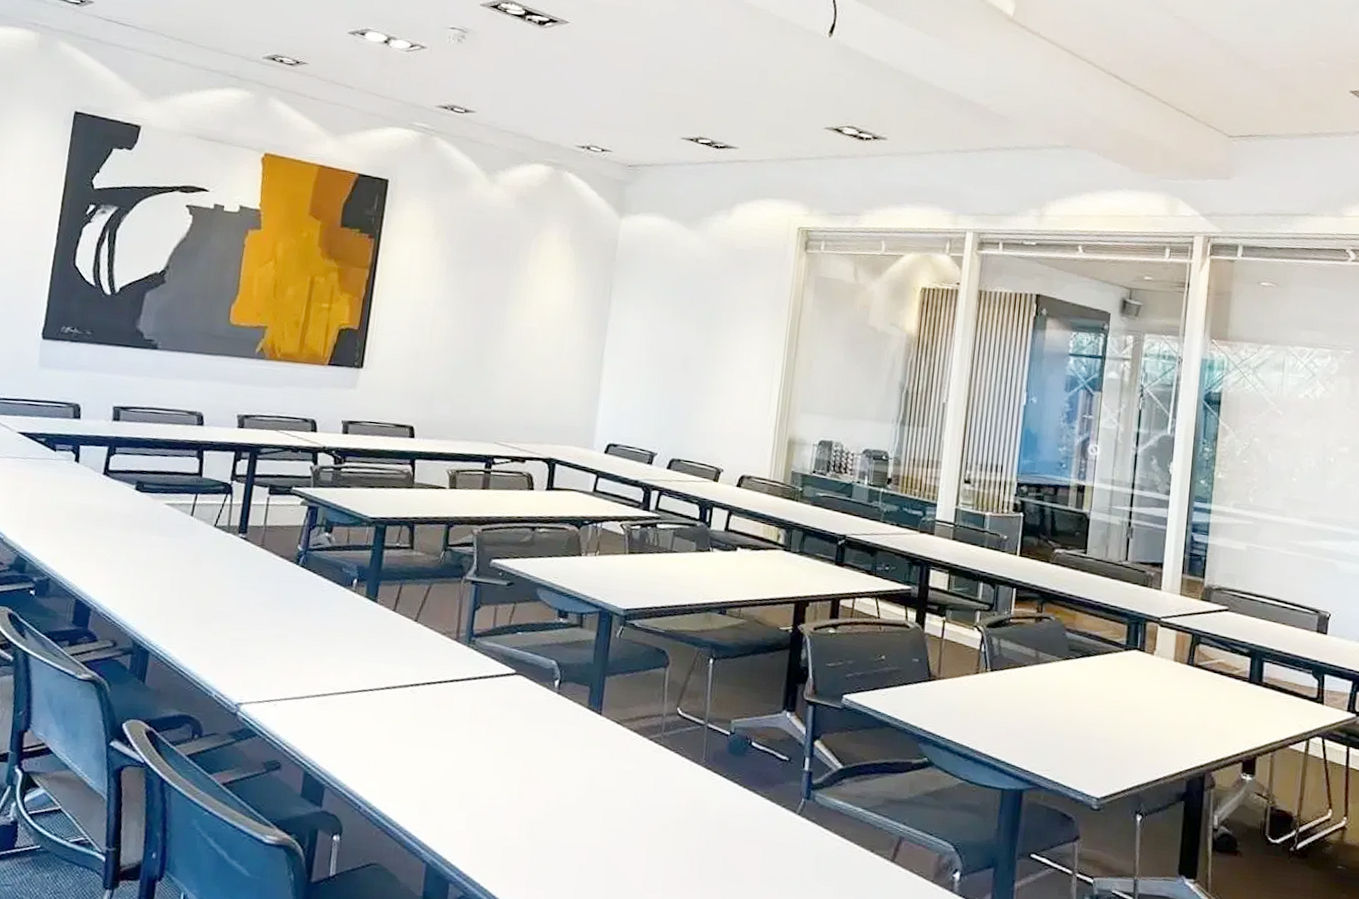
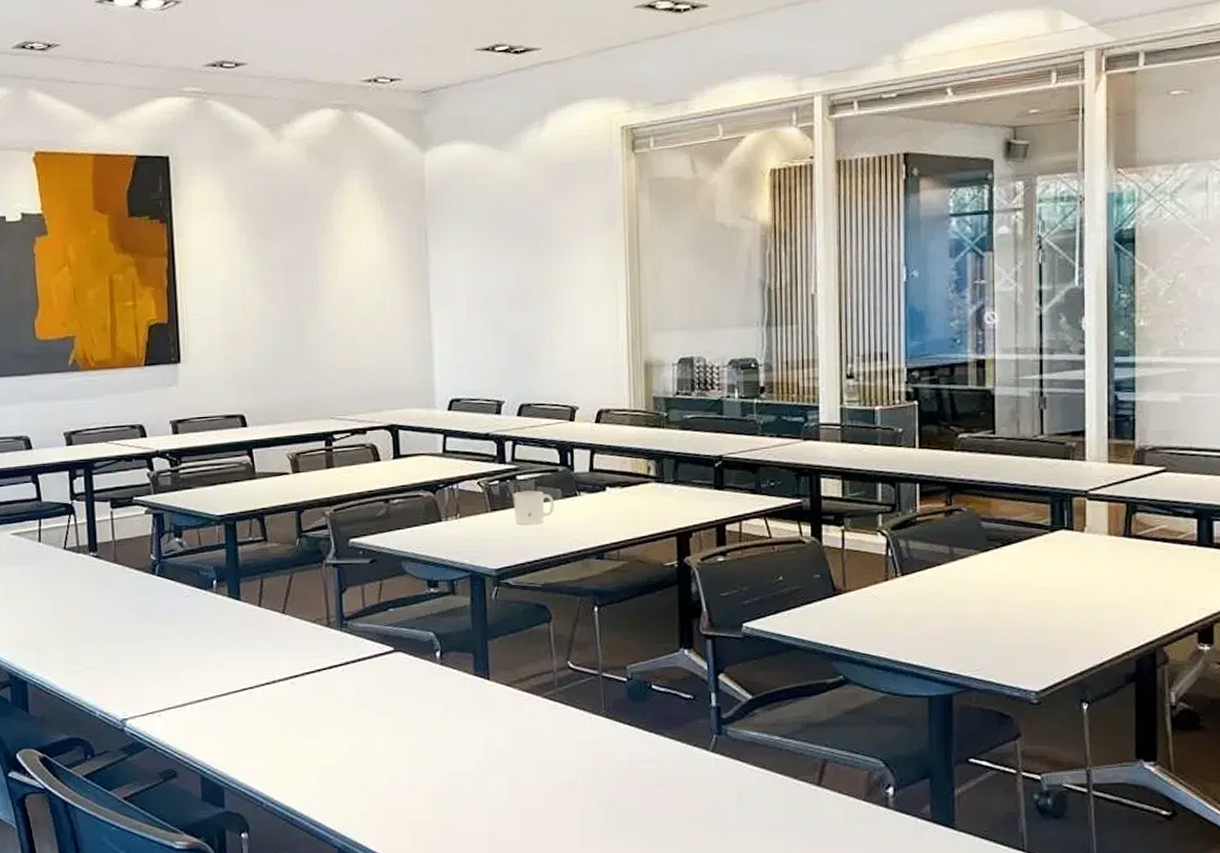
mug: none [649,539,689,573] -> present [513,490,555,526]

